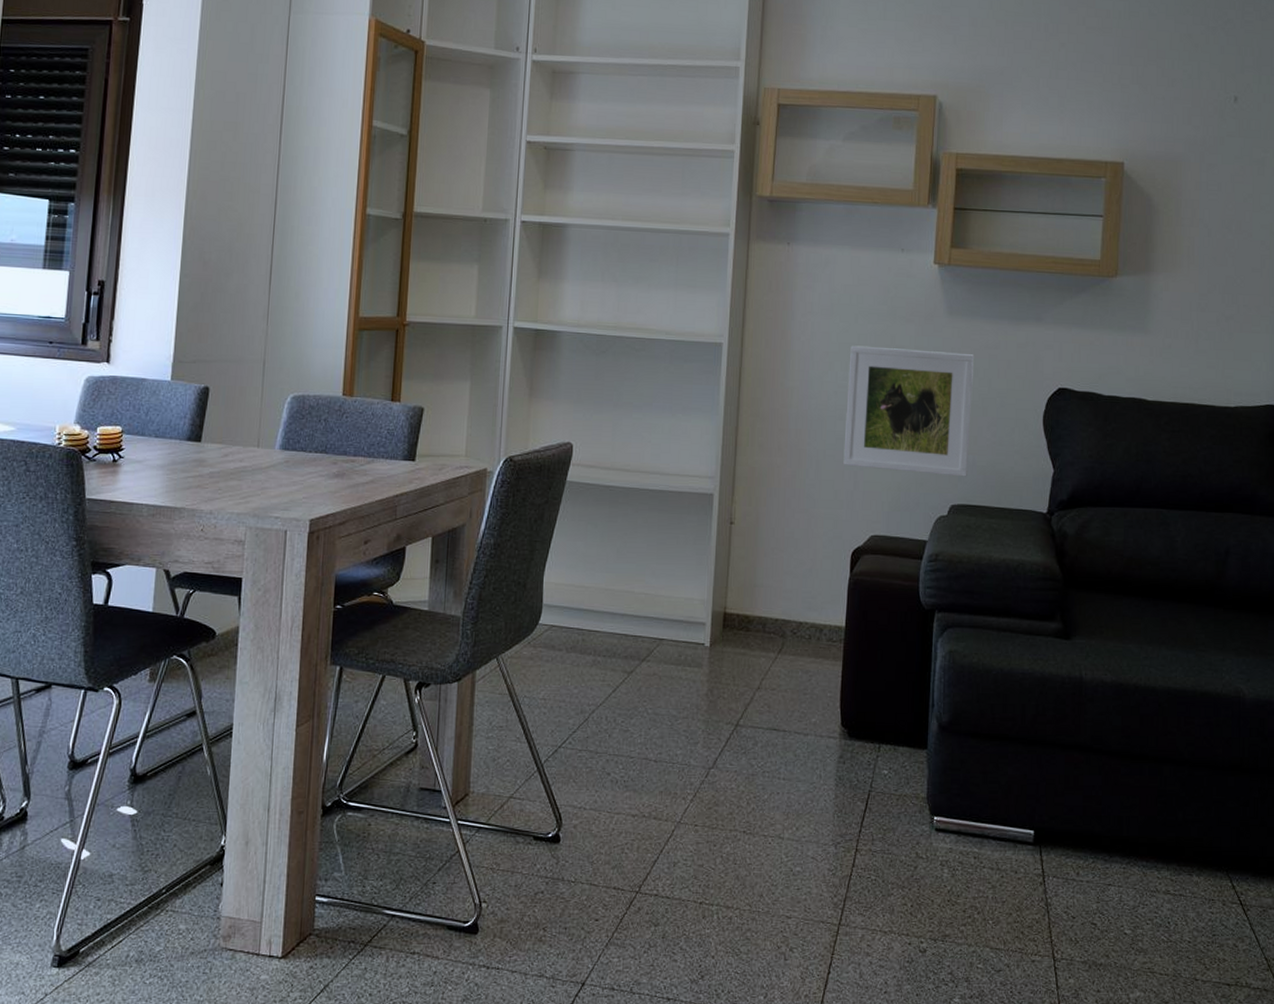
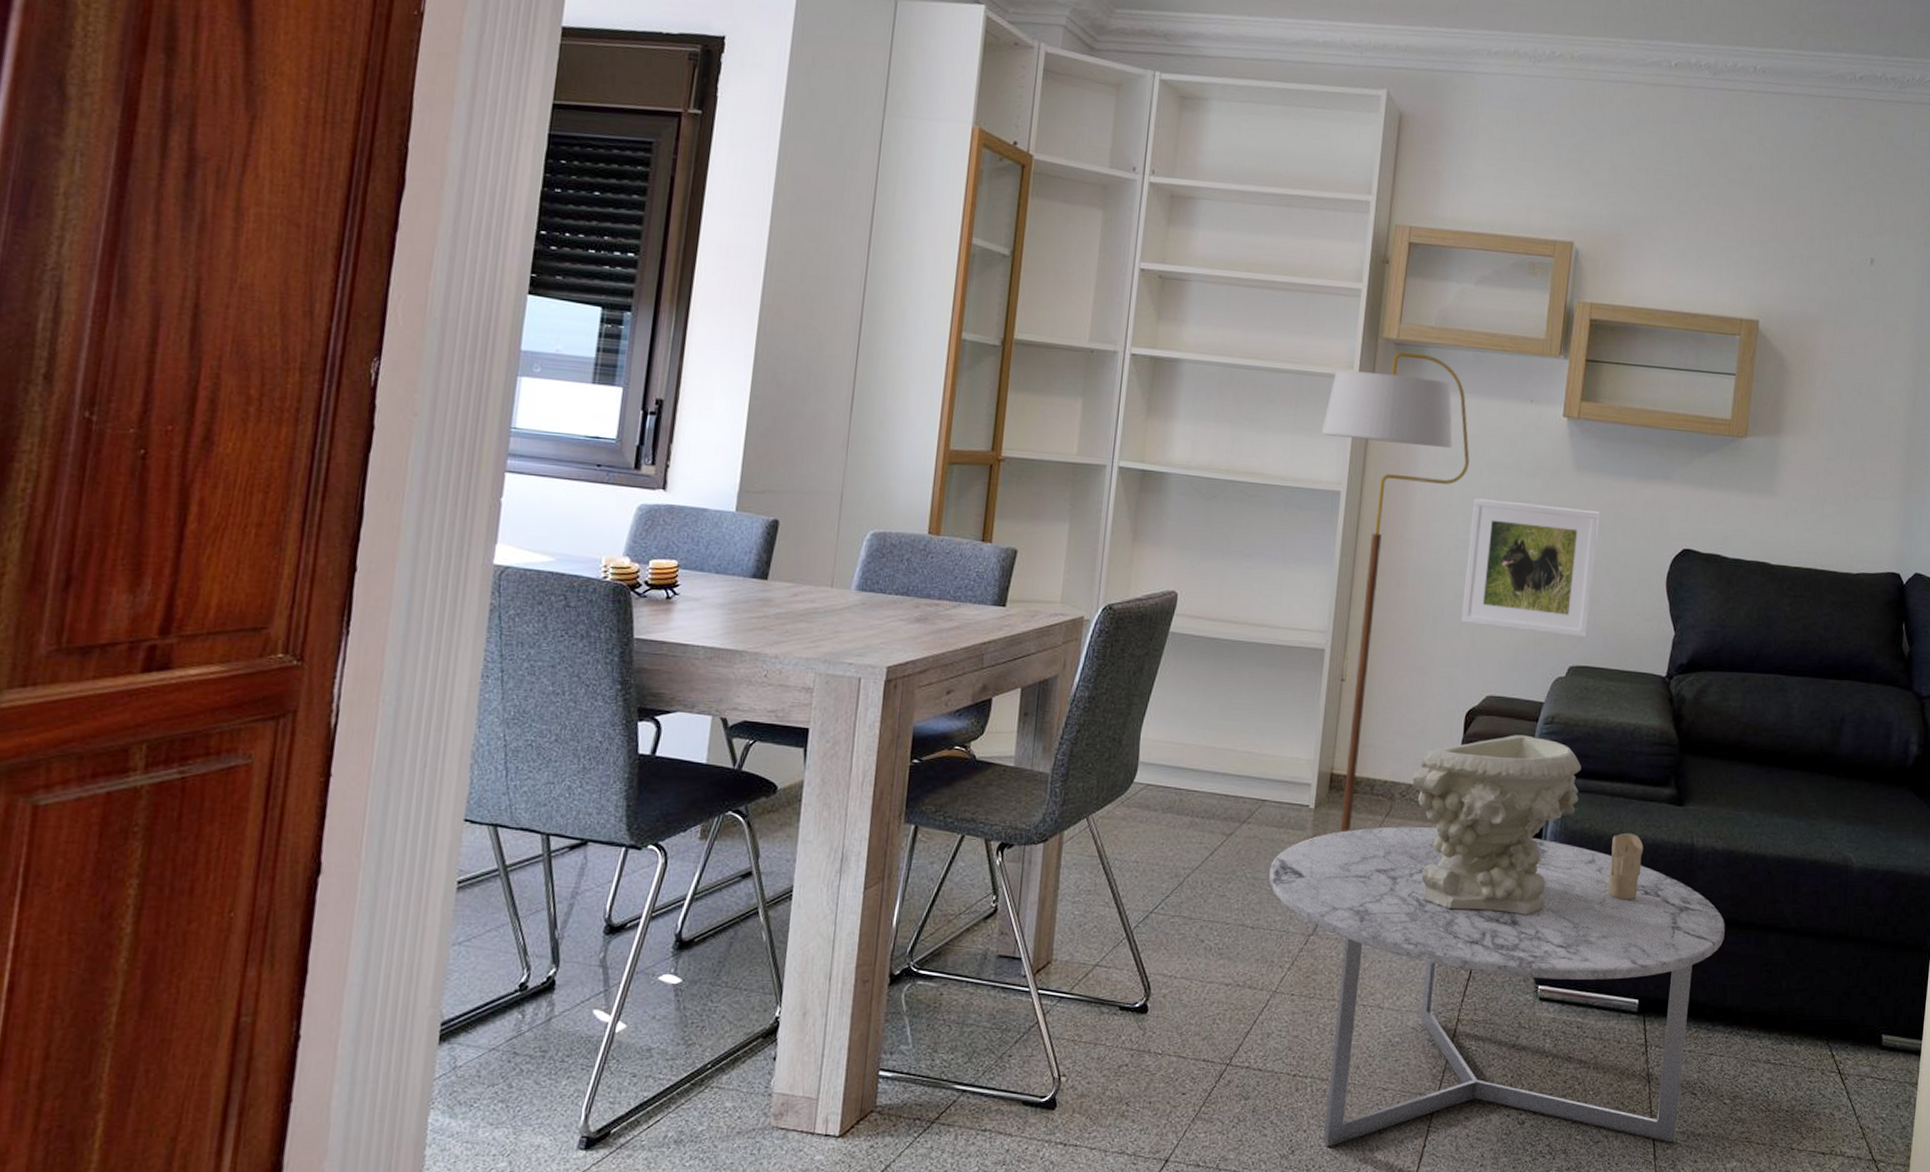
coffee table: none [669,663,1117,973] -> present [1269,826,1725,1147]
floor lamp: none [693,208,845,680] -> present [1296,351,1470,844]
decorative bowl: none [802,572,967,748] -> present [1412,735,1581,915]
candle: none [998,666,1032,733] -> present [1608,832,1644,900]

